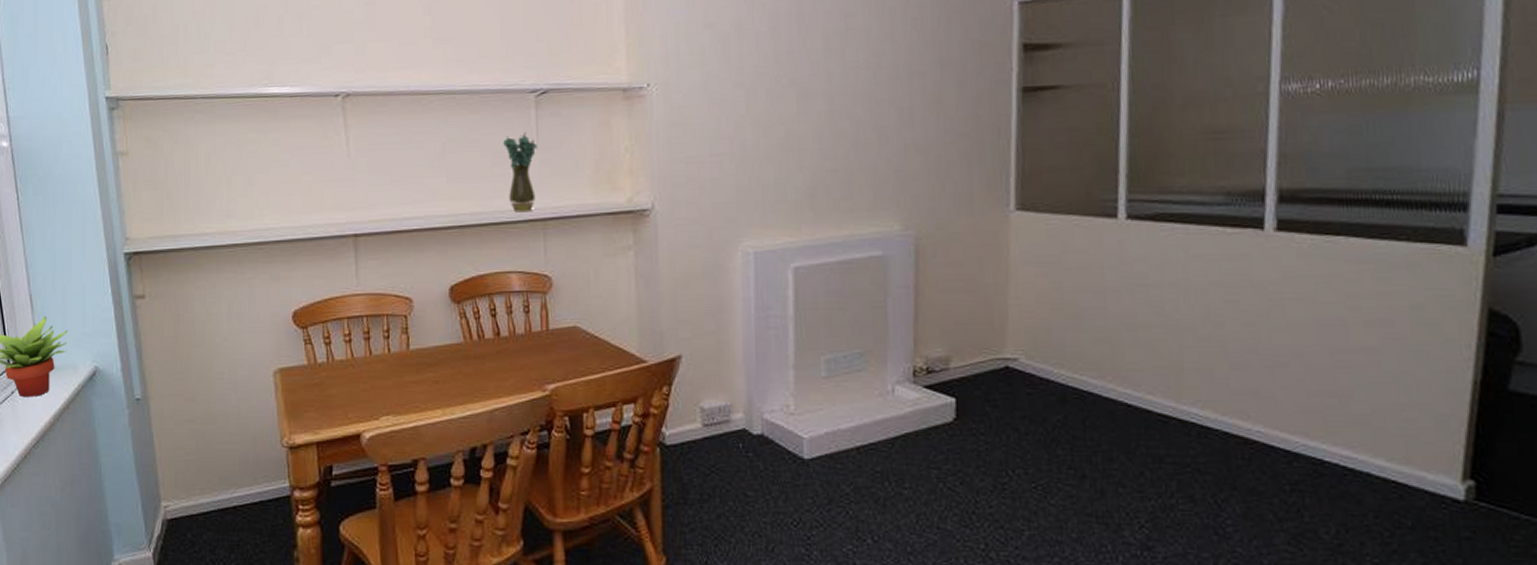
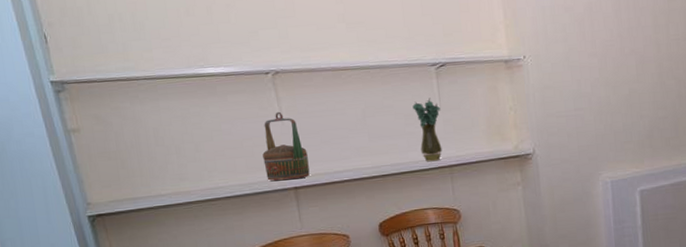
decorative basket: none [322,141,373,226] -> present [263,111,310,182]

